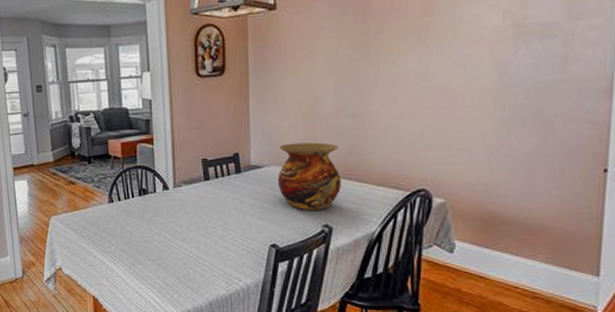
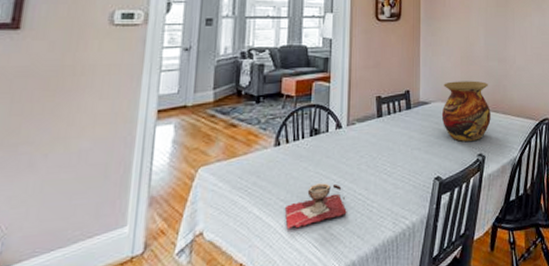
decorative bowl: none [124,239,180,275] -> present [285,183,347,230]

